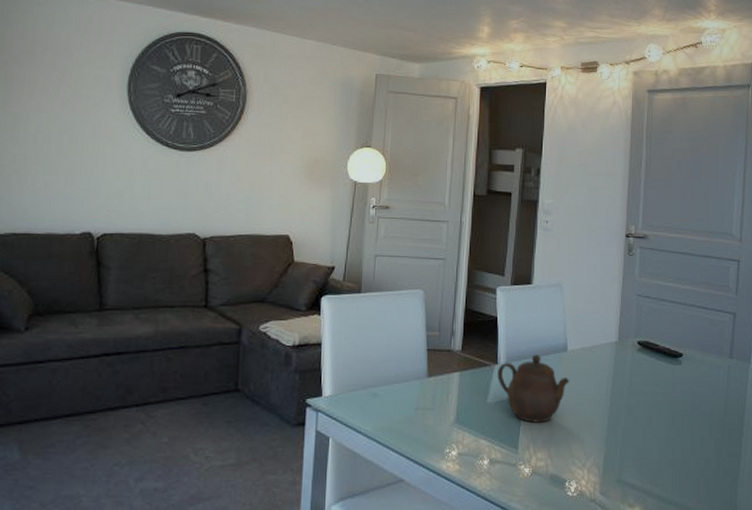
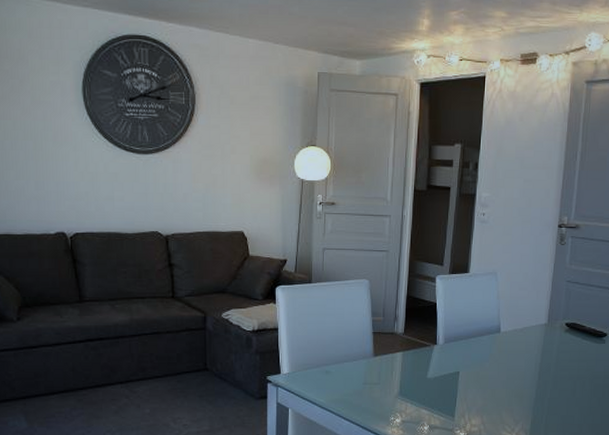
teapot: present [497,354,569,423] -> none [436,336,501,395]

